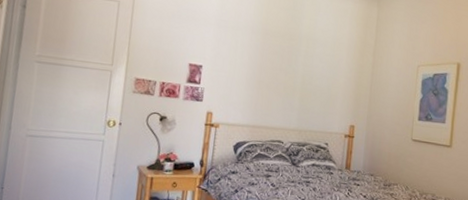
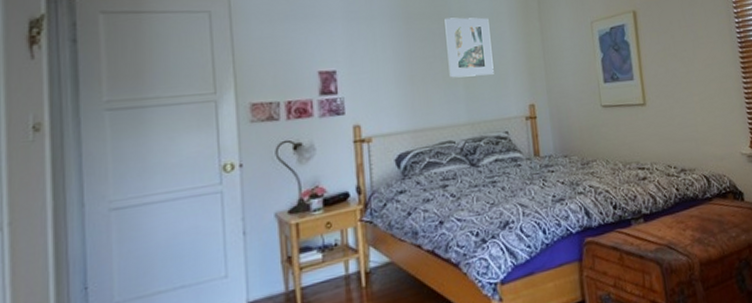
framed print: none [289,39,331,94] -> present [444,17,494,78]

